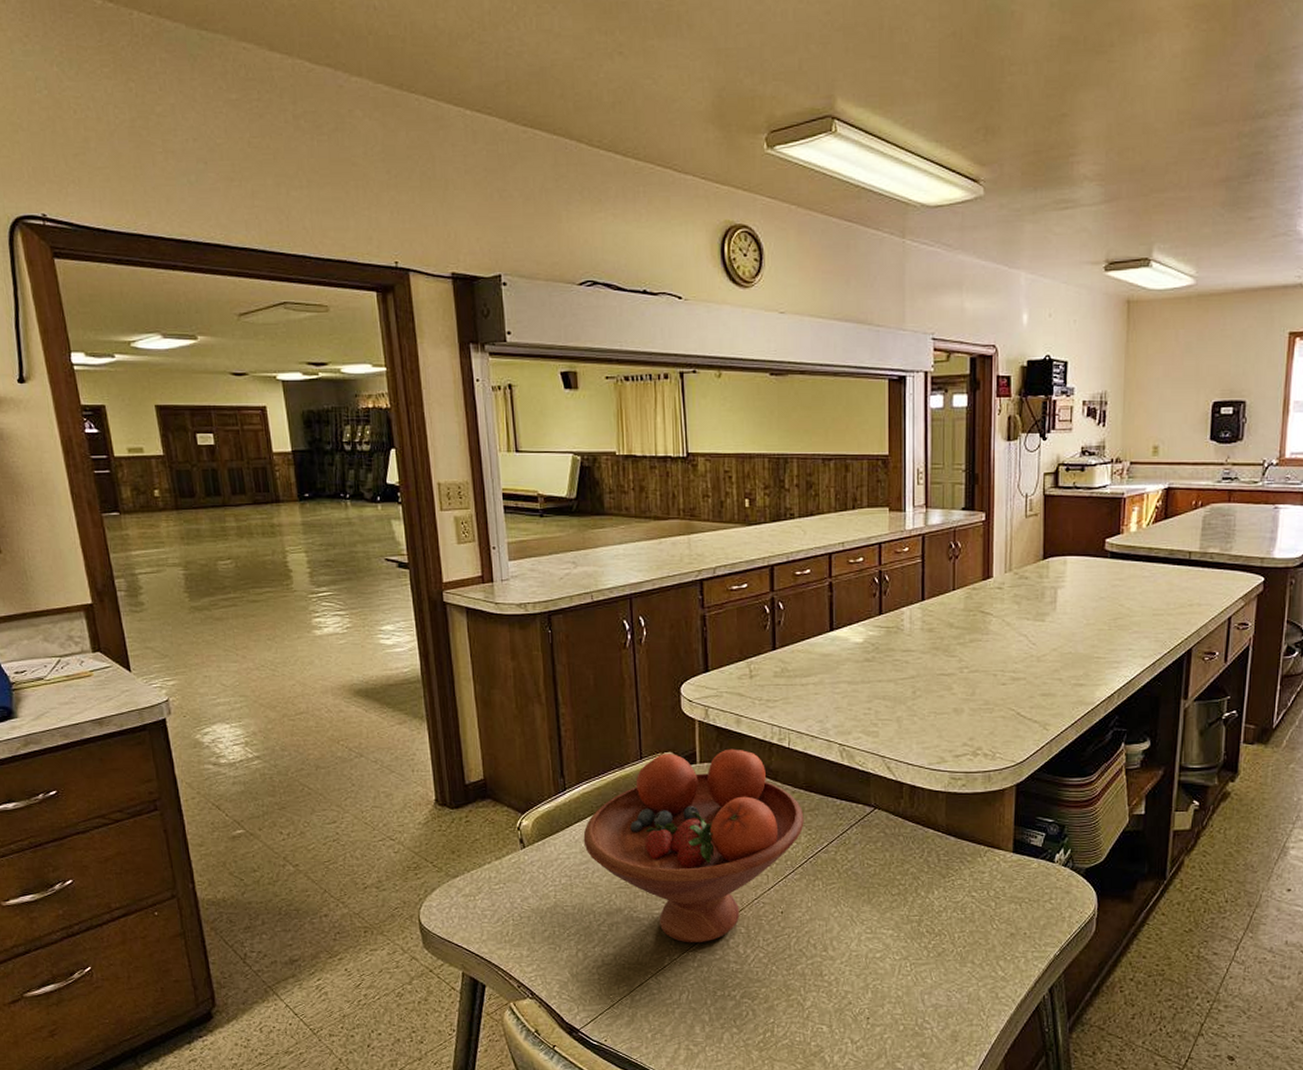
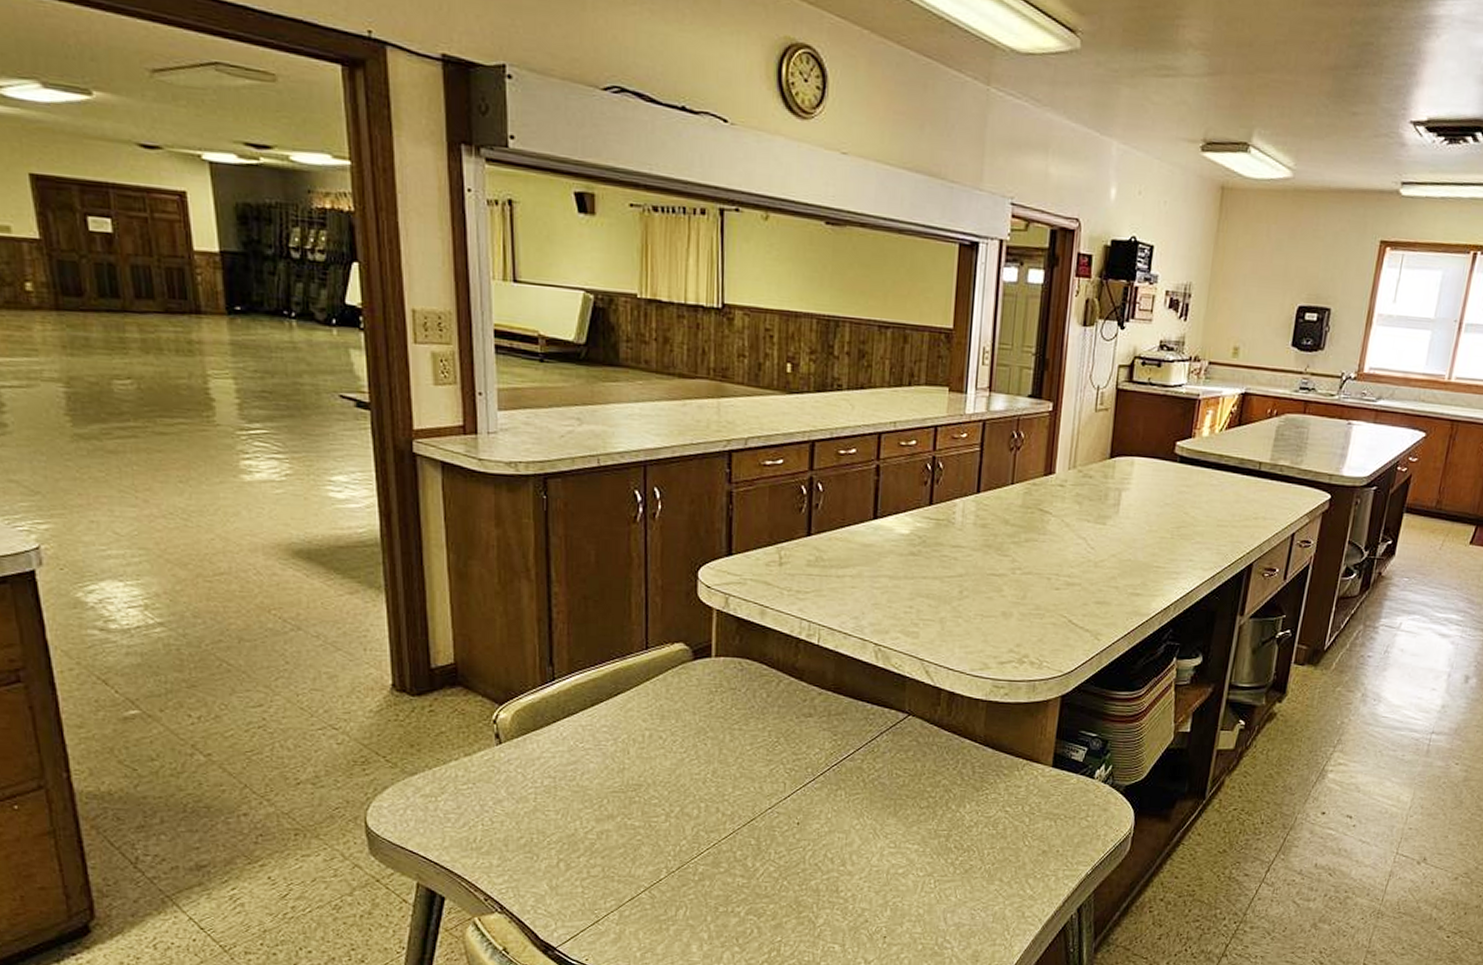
fruit bowl: present [583,749,804,943] -> none [573,642,830,855]

